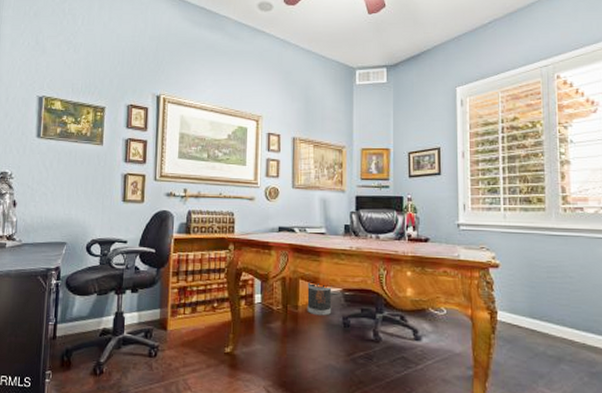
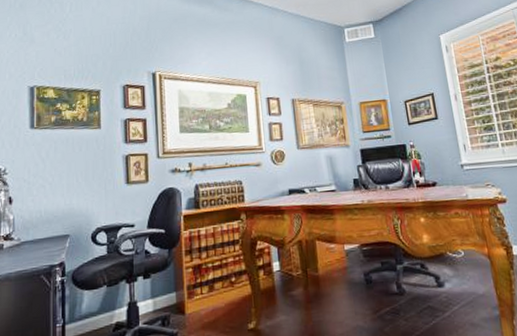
wastebasket: present [307,281,332,316] -> none [324,240,353,276]

